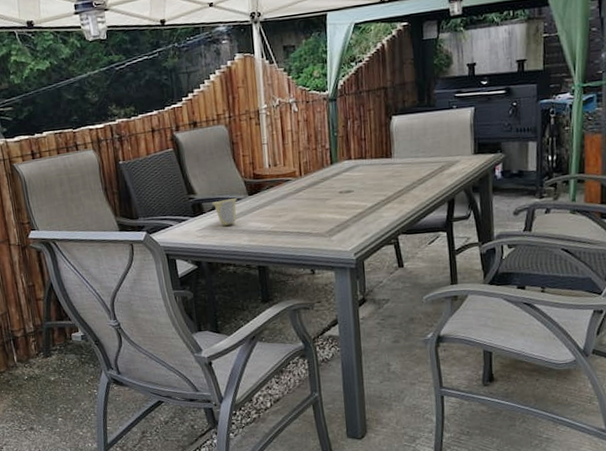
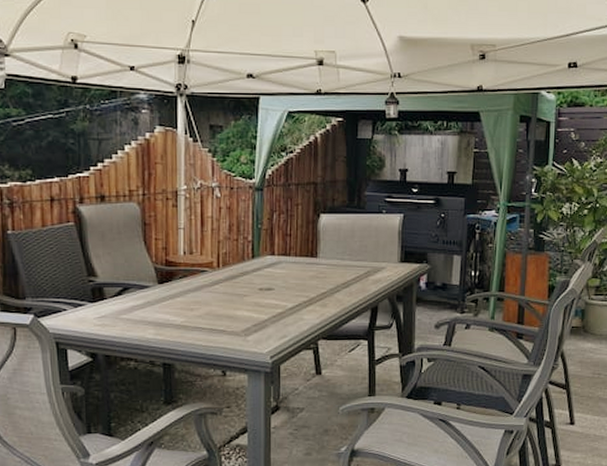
cup: present [211,198,238,226] -> none [114,286,146,315]

